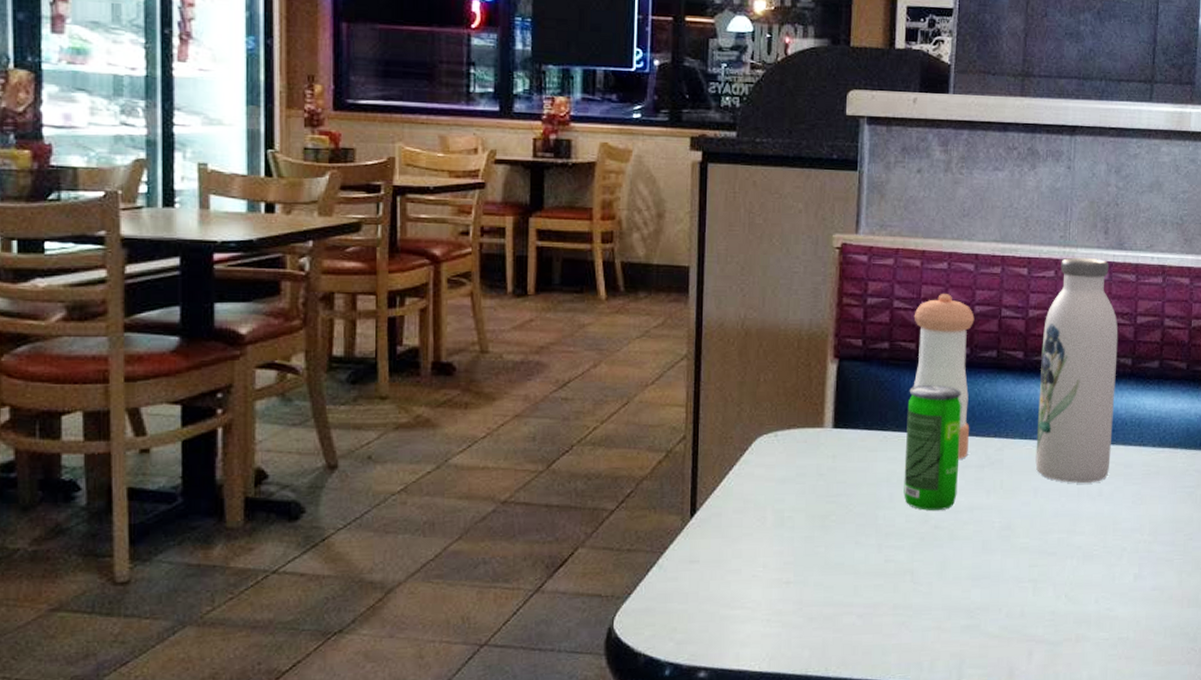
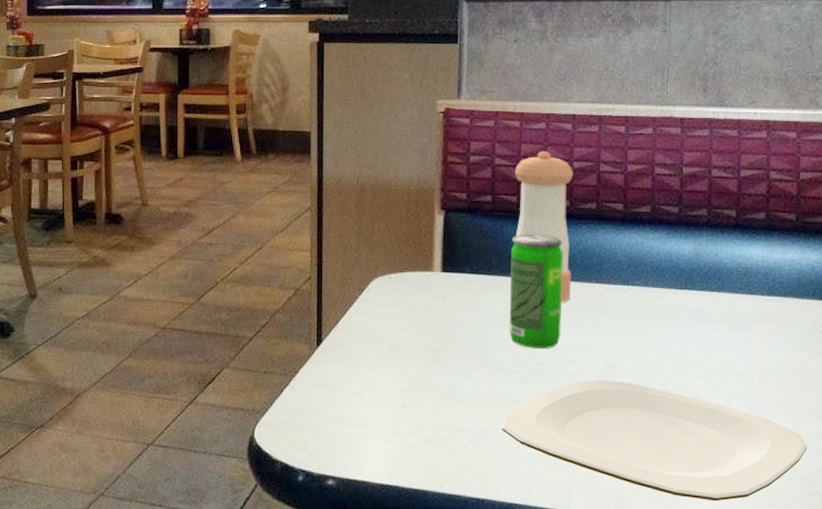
plate: none [893,541,1190,664] -> present [502,380,807,502]
water bottle: present [1035,257,1119,484] -> none [638,115,721,329]

